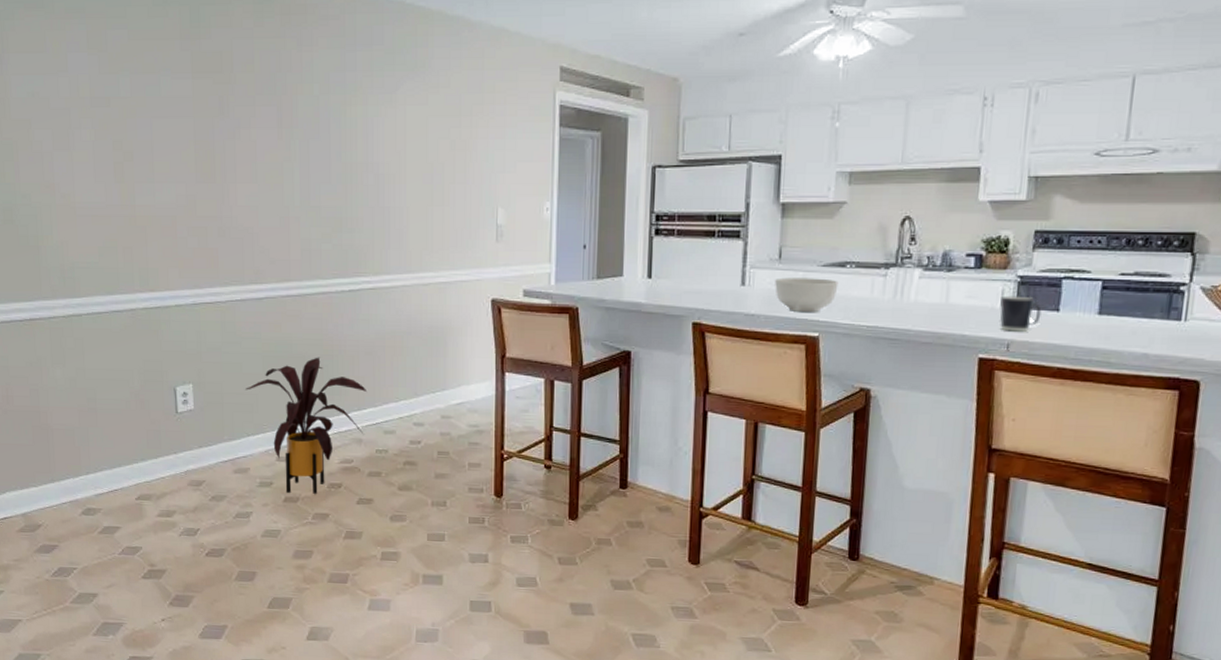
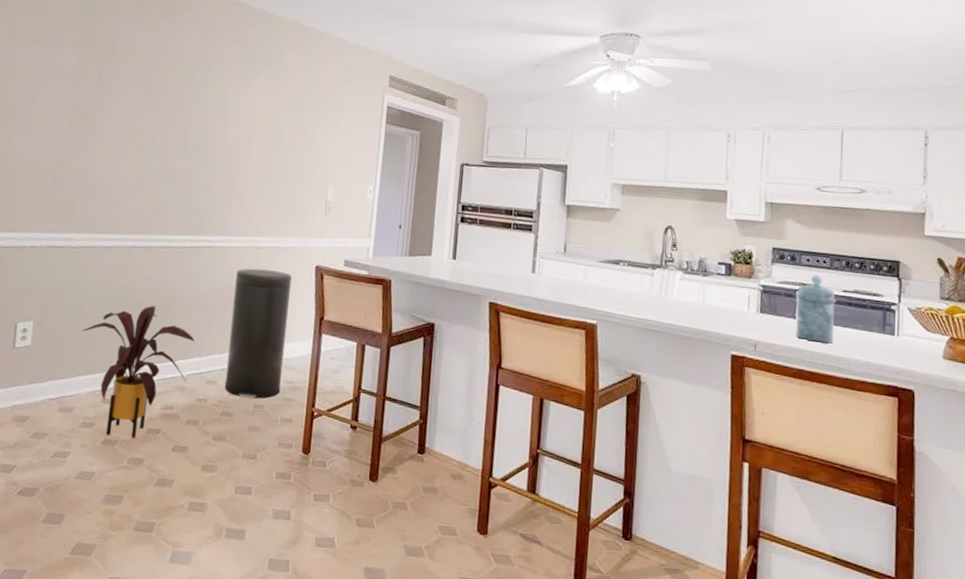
pedal bin: none [404,308,466,445] -> present [224,268,292,399]
bowl: present [775,277,839,313] -> none [560,269,614,303]
mug: present [999,295,1042,332] -> none [746,301,781,334]
canister: none [1058,259,1112,336] -> present [795,275,837,344]

